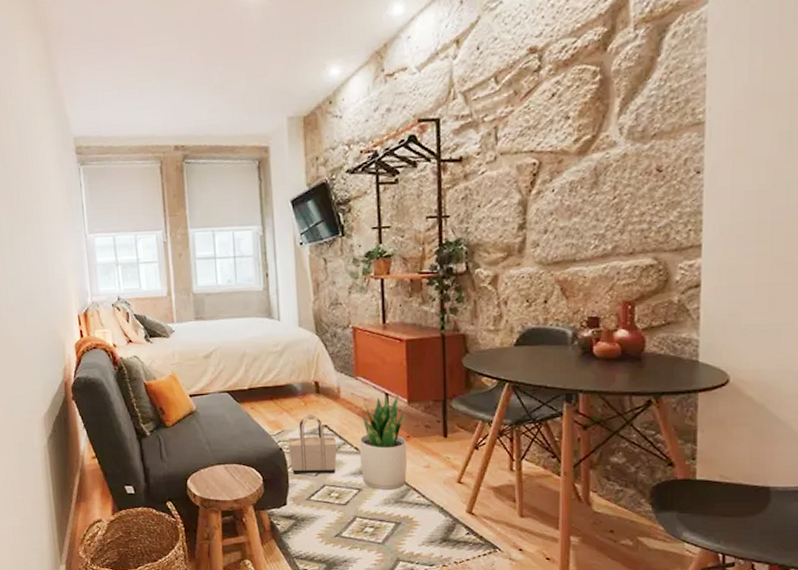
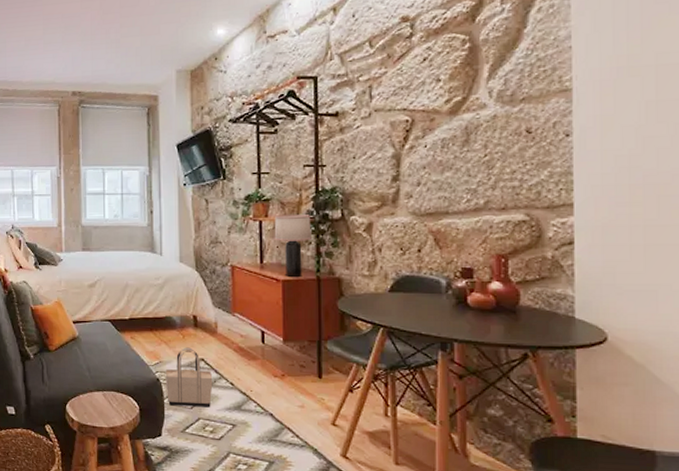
planter: present [359,394,408,490] -> none [234,332,282,428]
table lamp: none [396,269,436,337] -> present [274,215,312,278]

